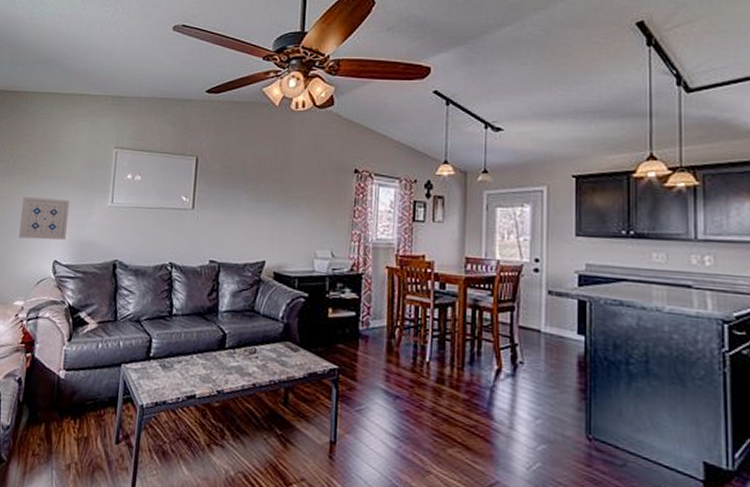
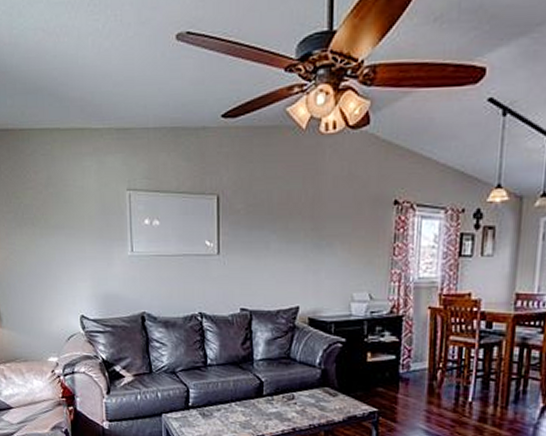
wall art: present [19,197,70,240] -> none [38,250,90,295]

